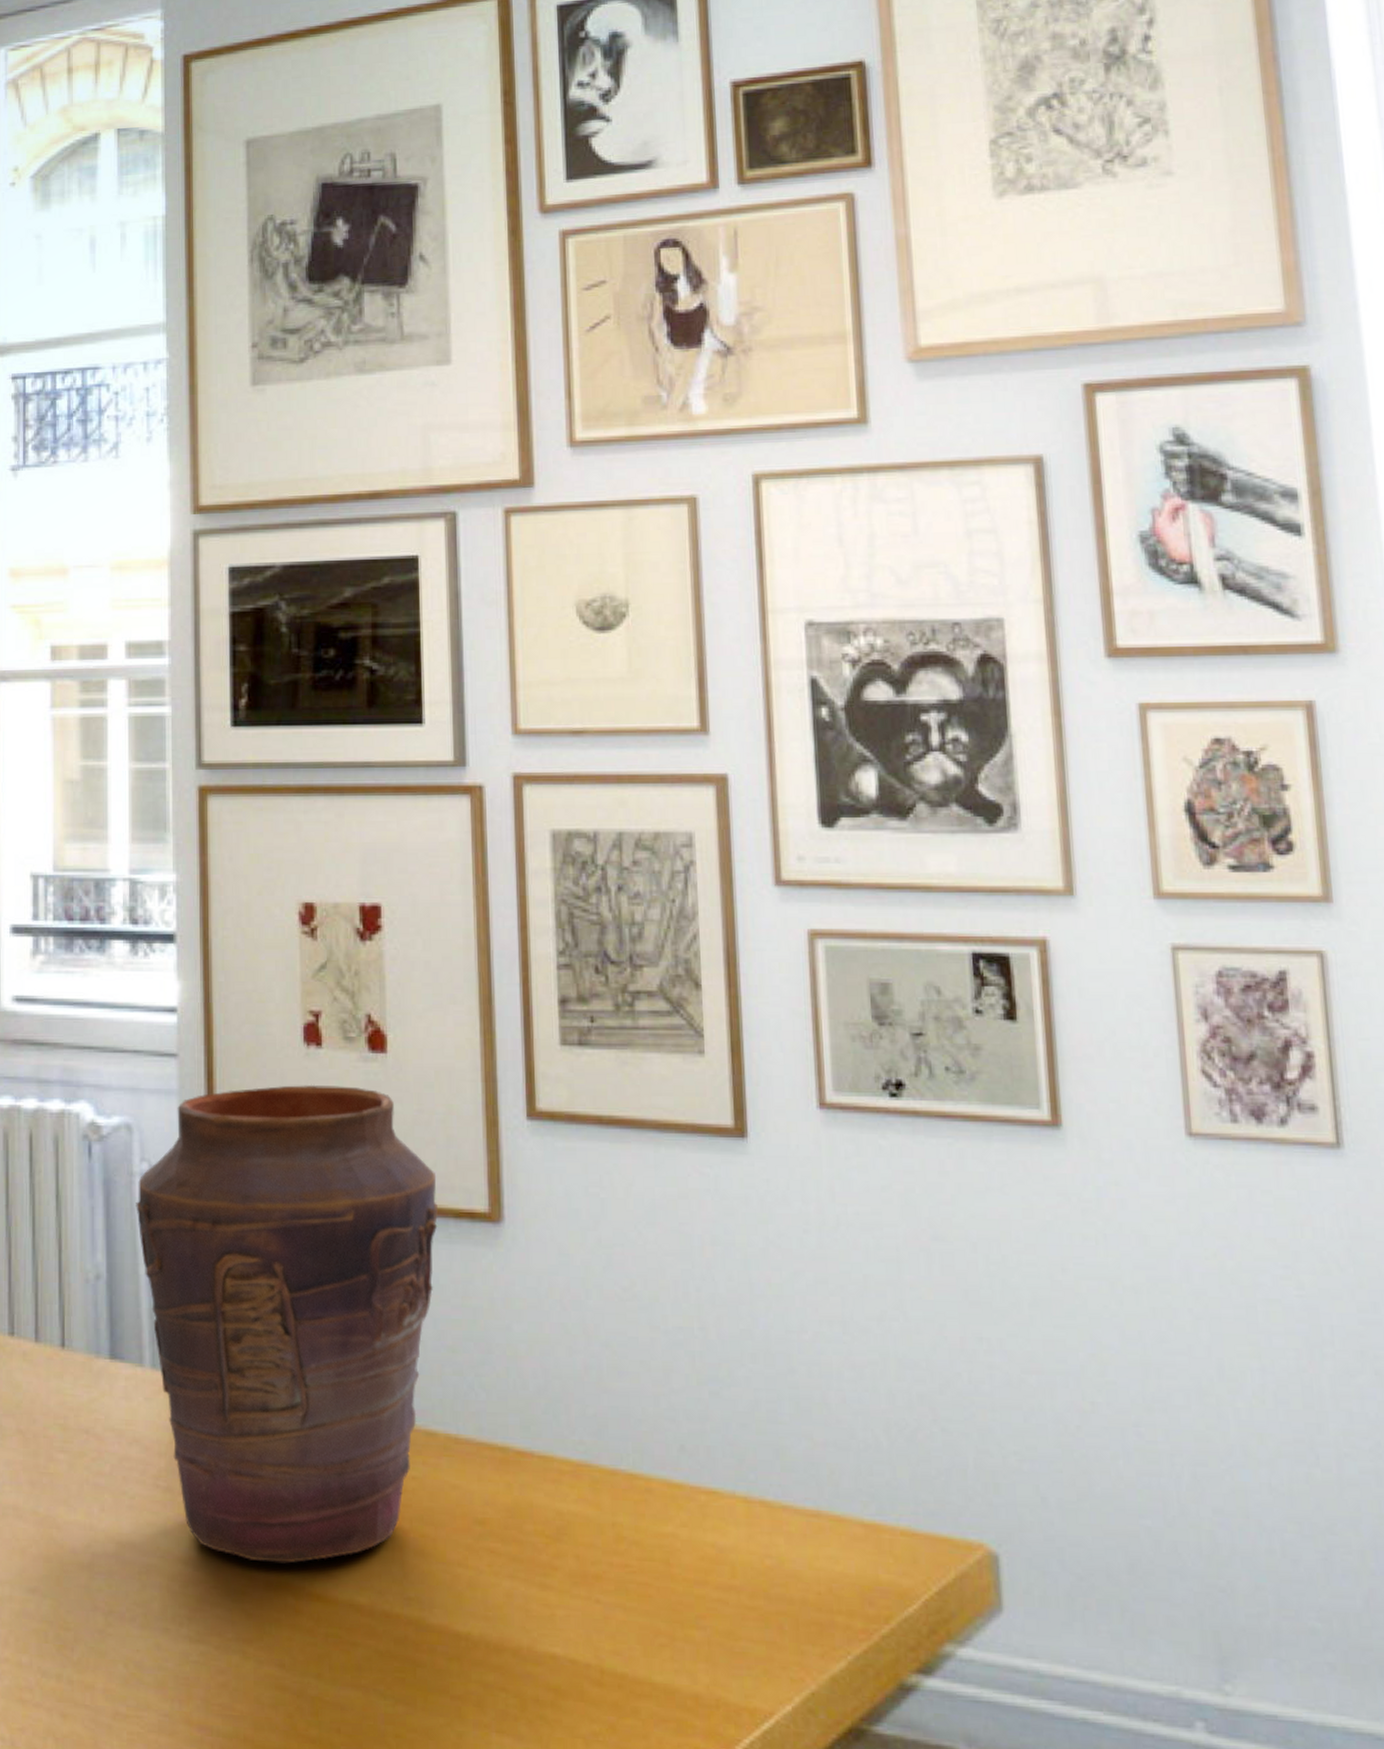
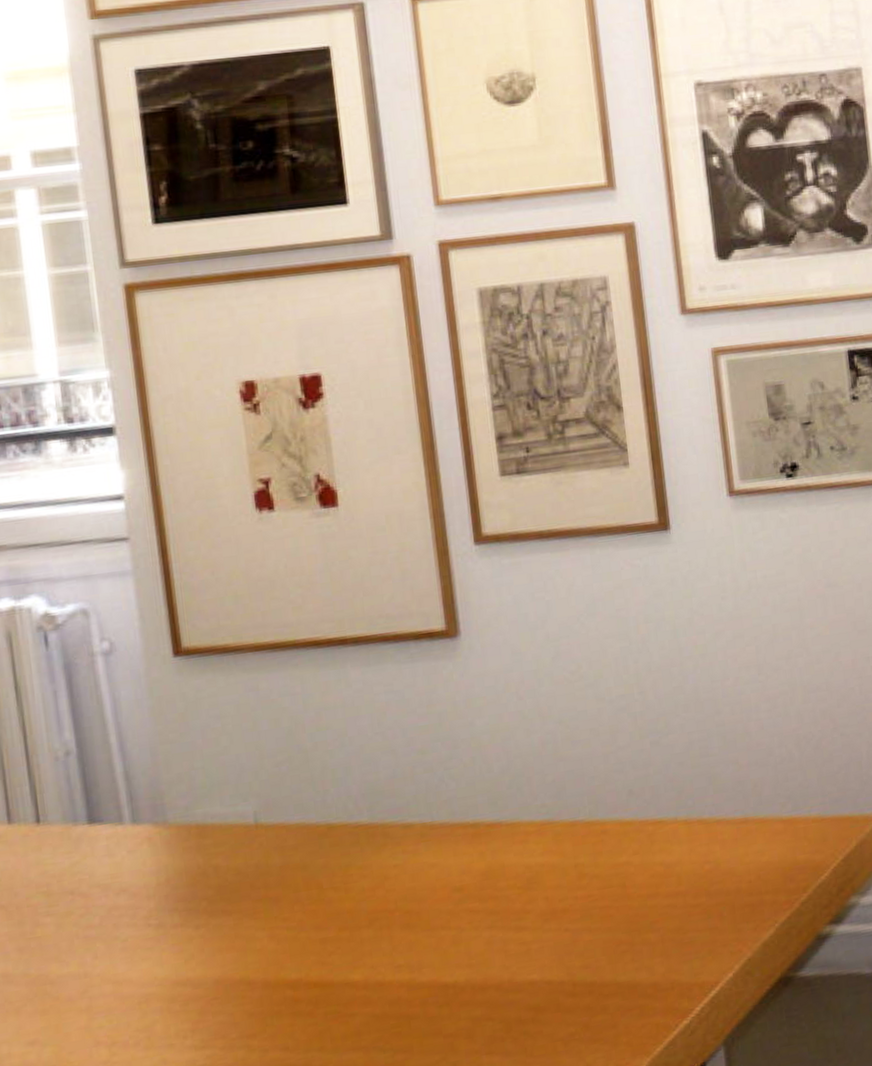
vase: present [136,1084,438,1564] -> none [100,540,400,969]

